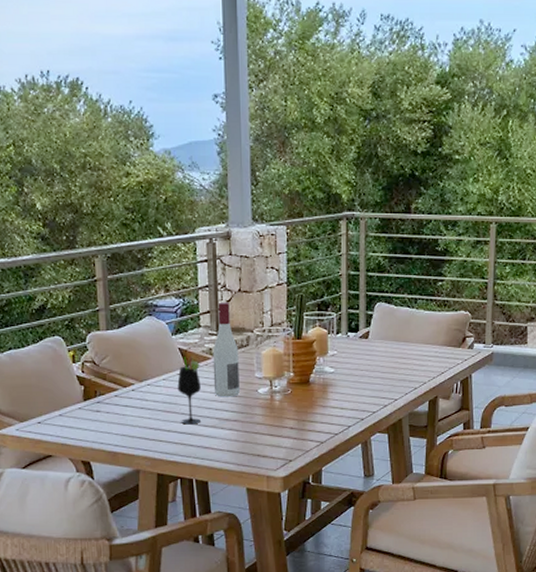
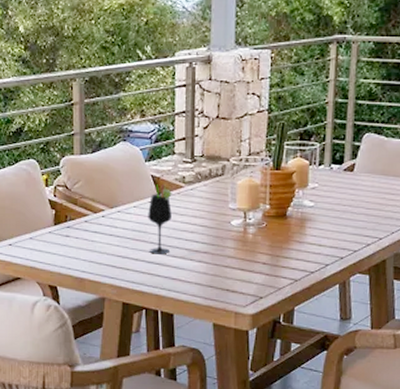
wine bottle: present [212,302,240,397] -> none [185,128,213,228]

